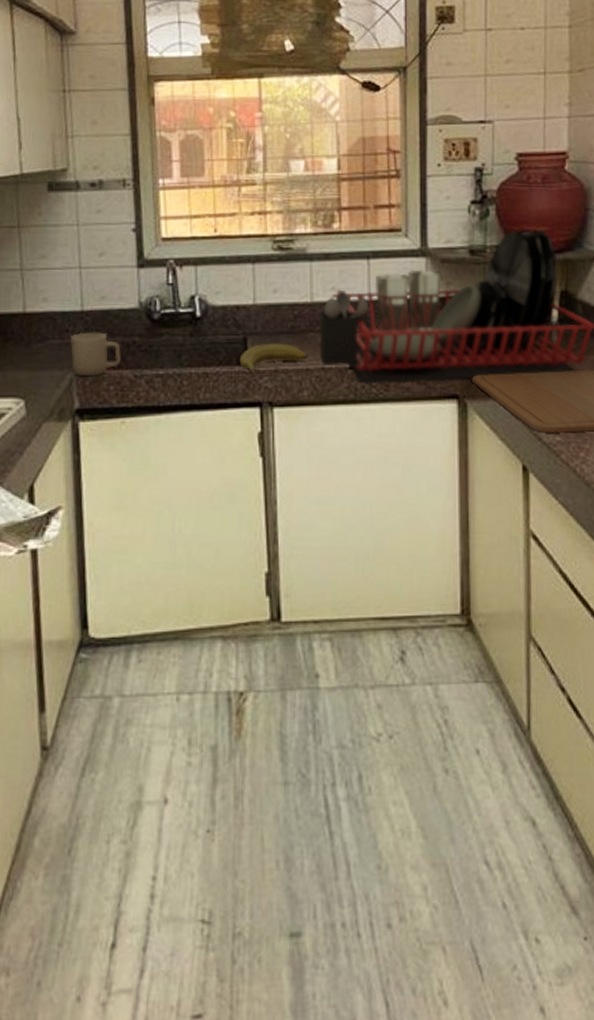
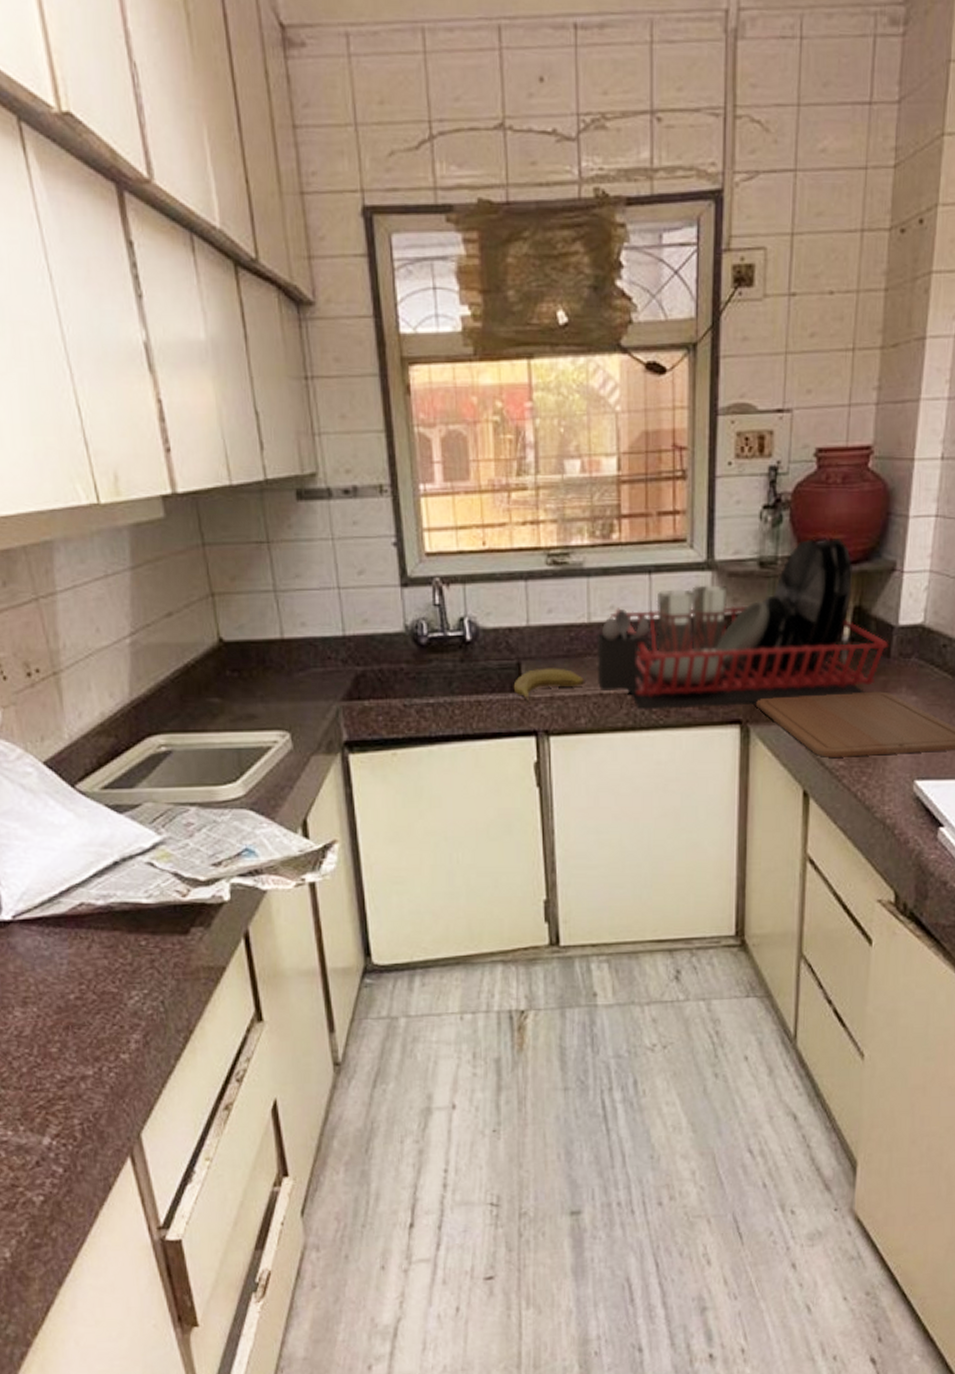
mug: present [69,332,121,377] -> none [333,659,389,707]

